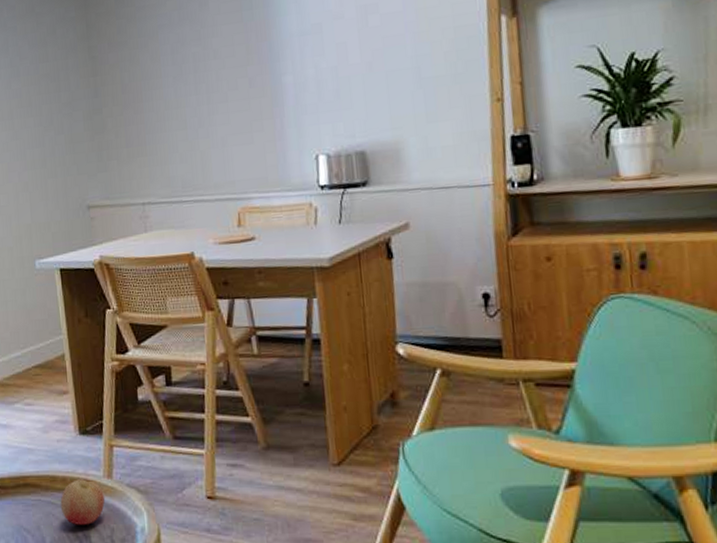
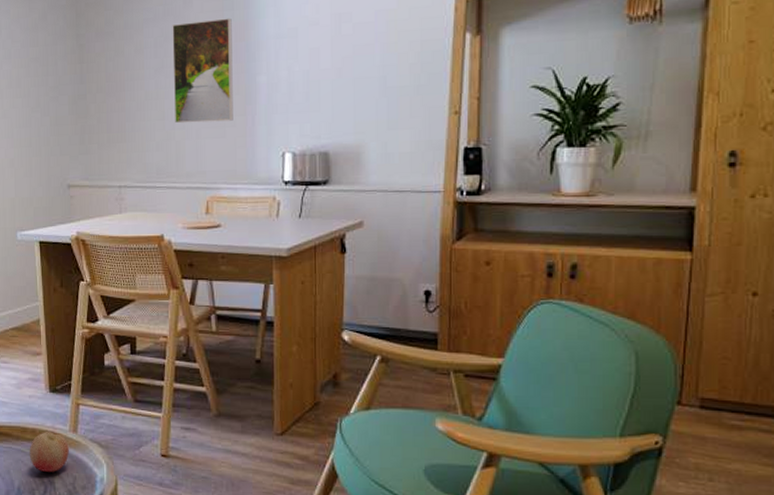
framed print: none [188,17,261,133] -> present [172,18,233,124]

